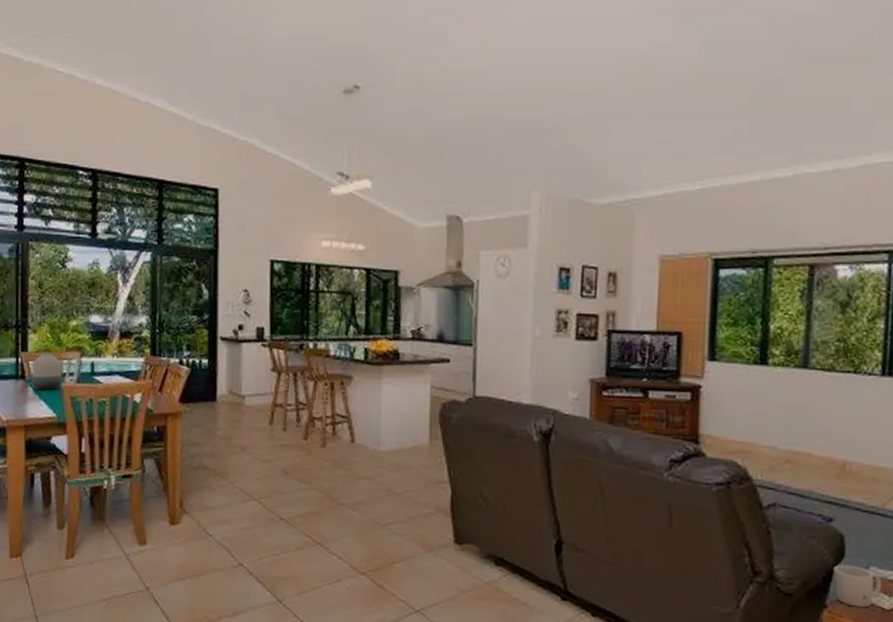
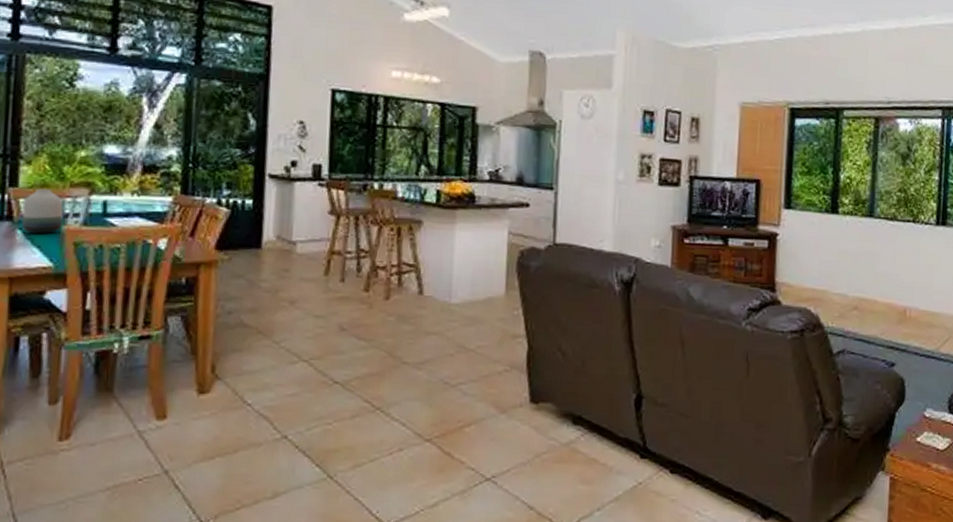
mug: present [833,564,882,608] -> none [894,408,937,449]

